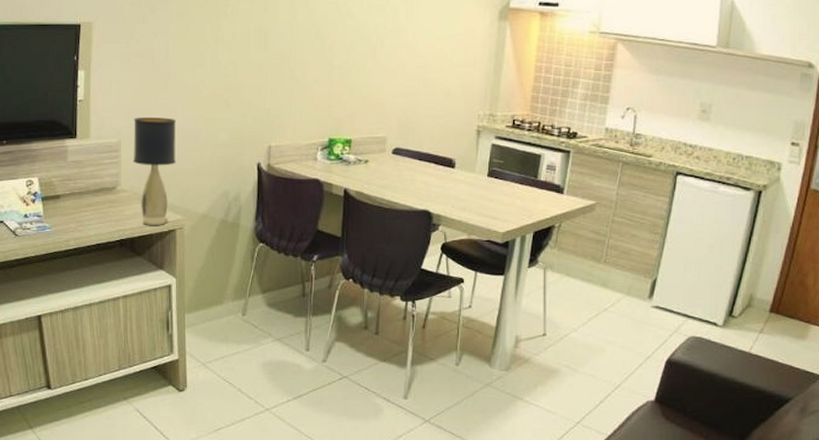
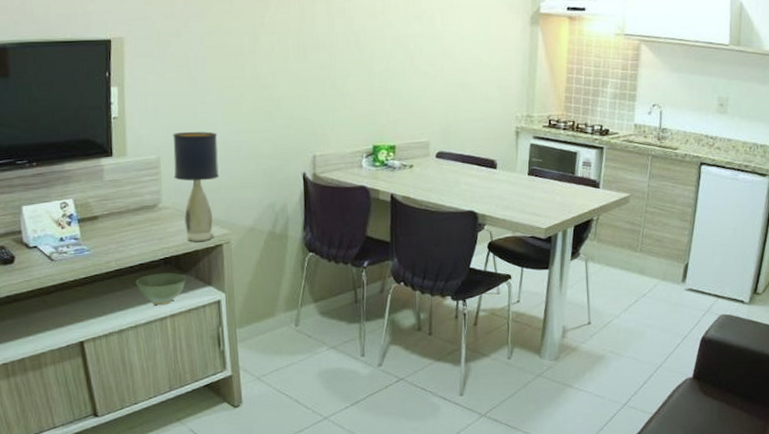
bowl: none [92,254,140,286] -> present [135,272,187,306]

